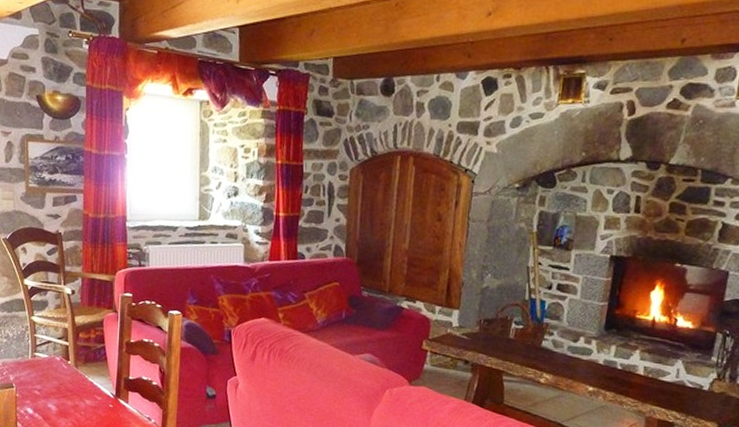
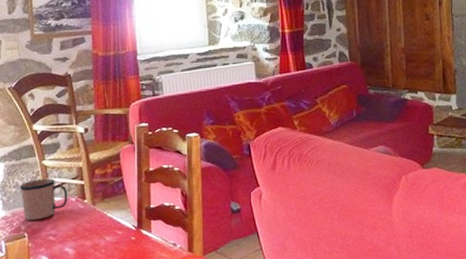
mug: none [10,333,53,373] -> present [19,178,68,221]

